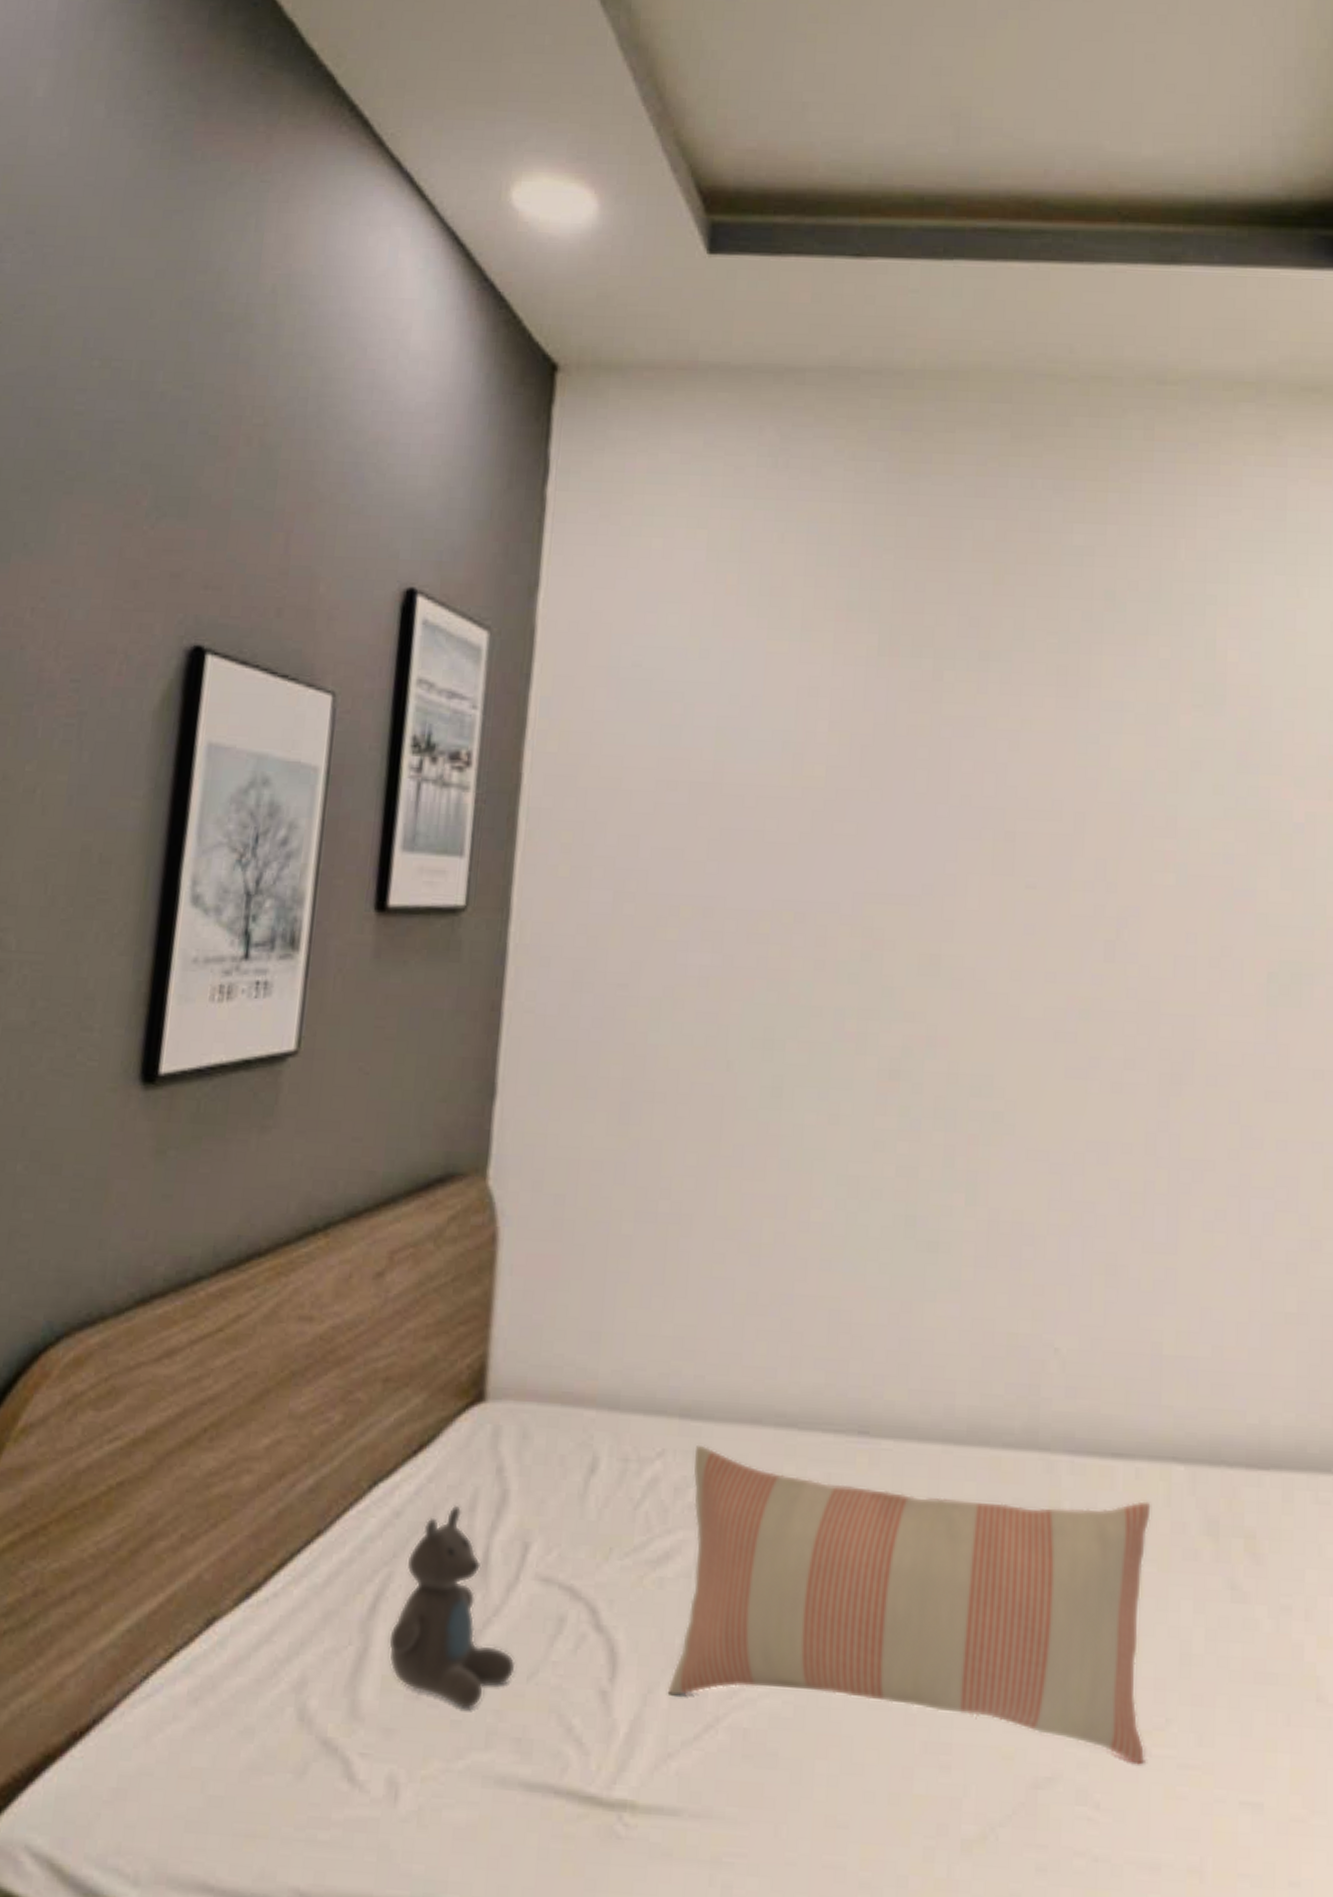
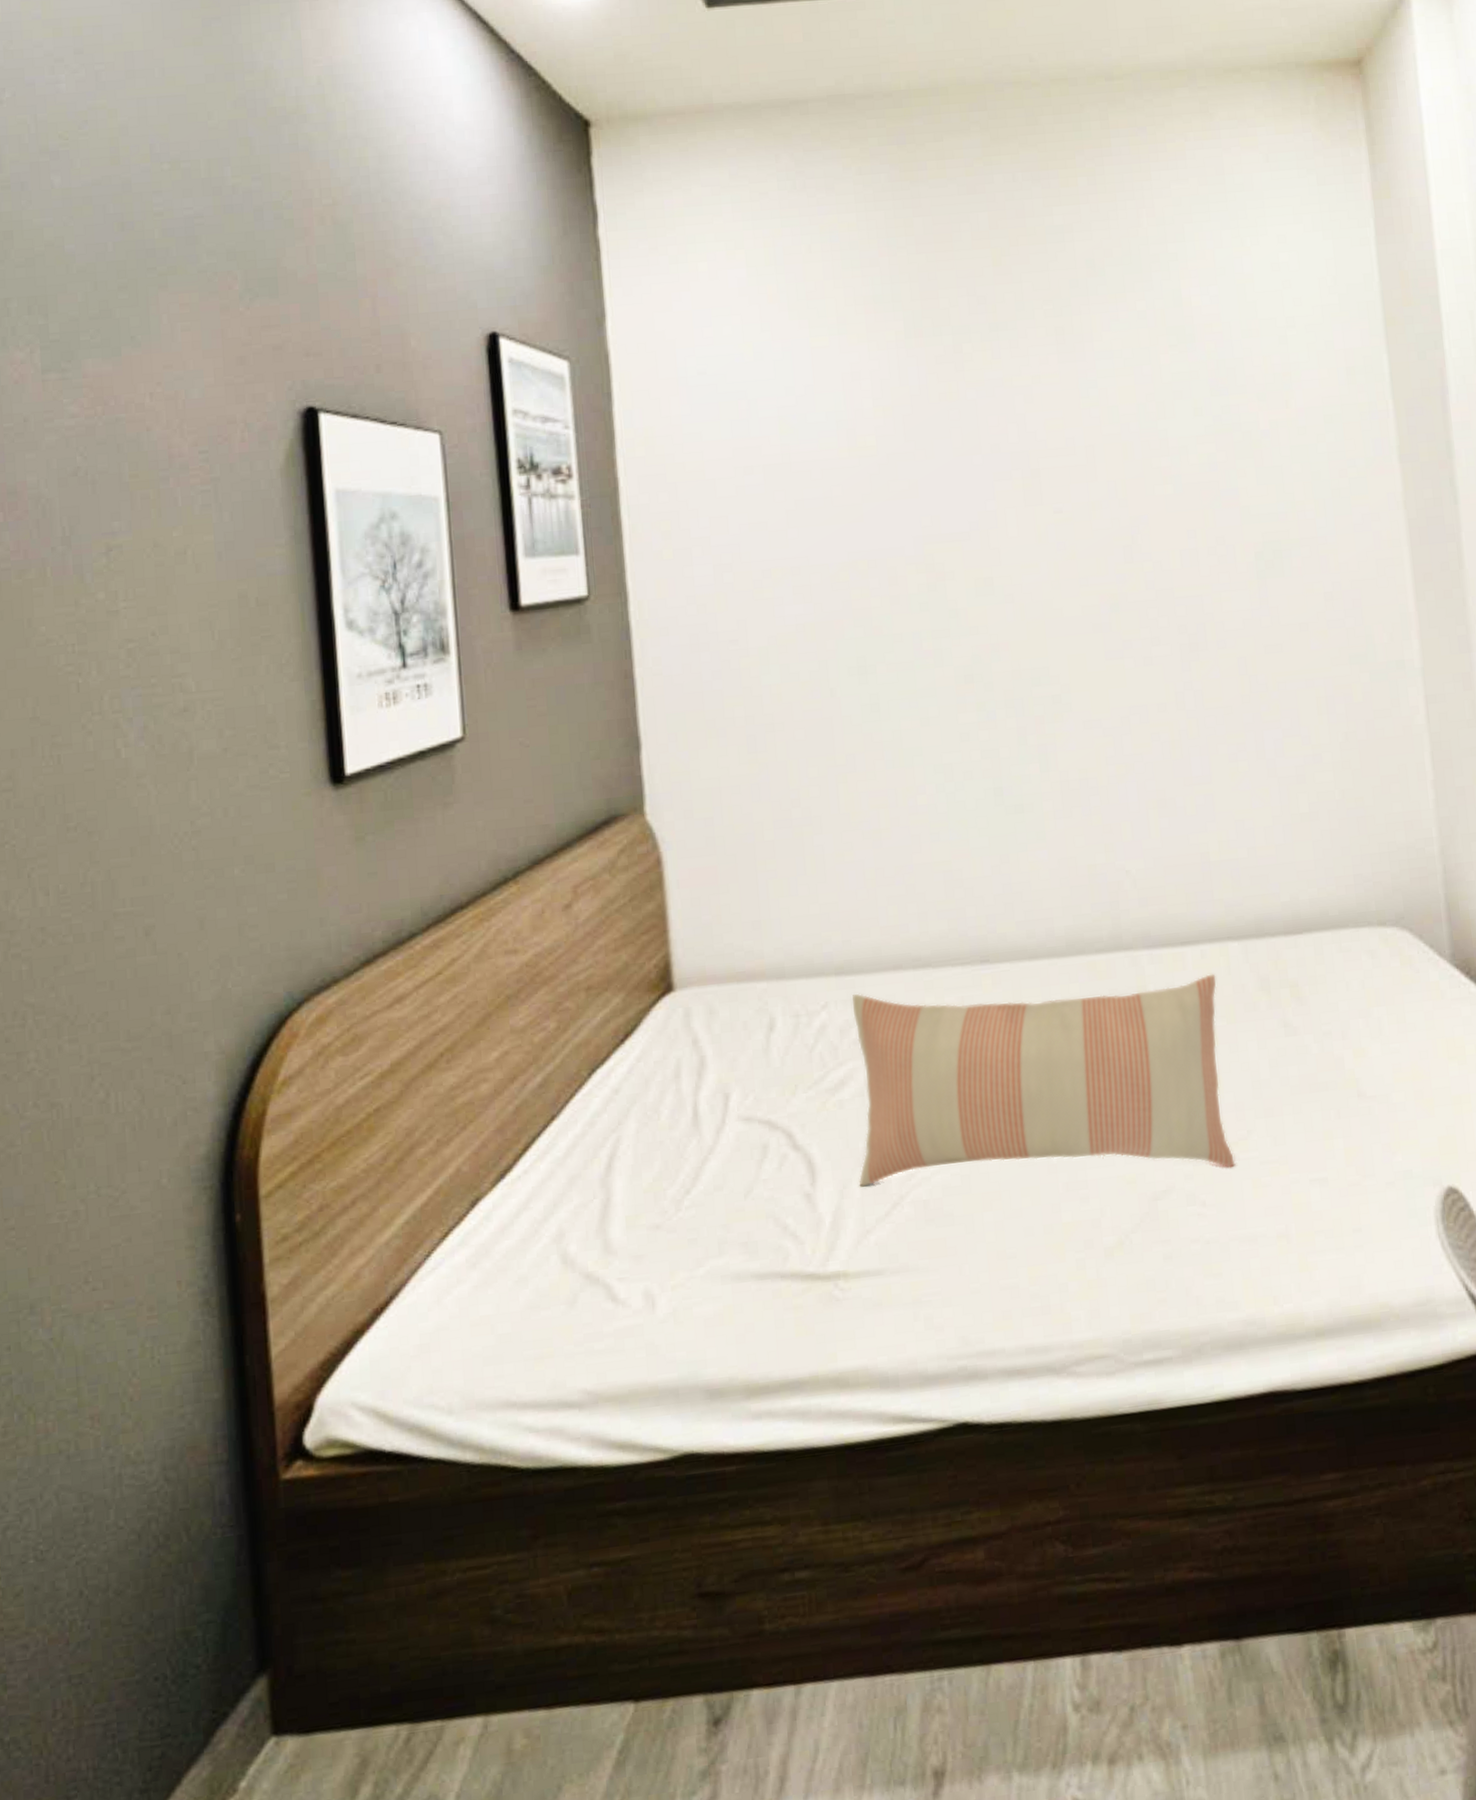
stuffed animal: present [388,1504,516,1709] -> none [626,1075,734,1229]

